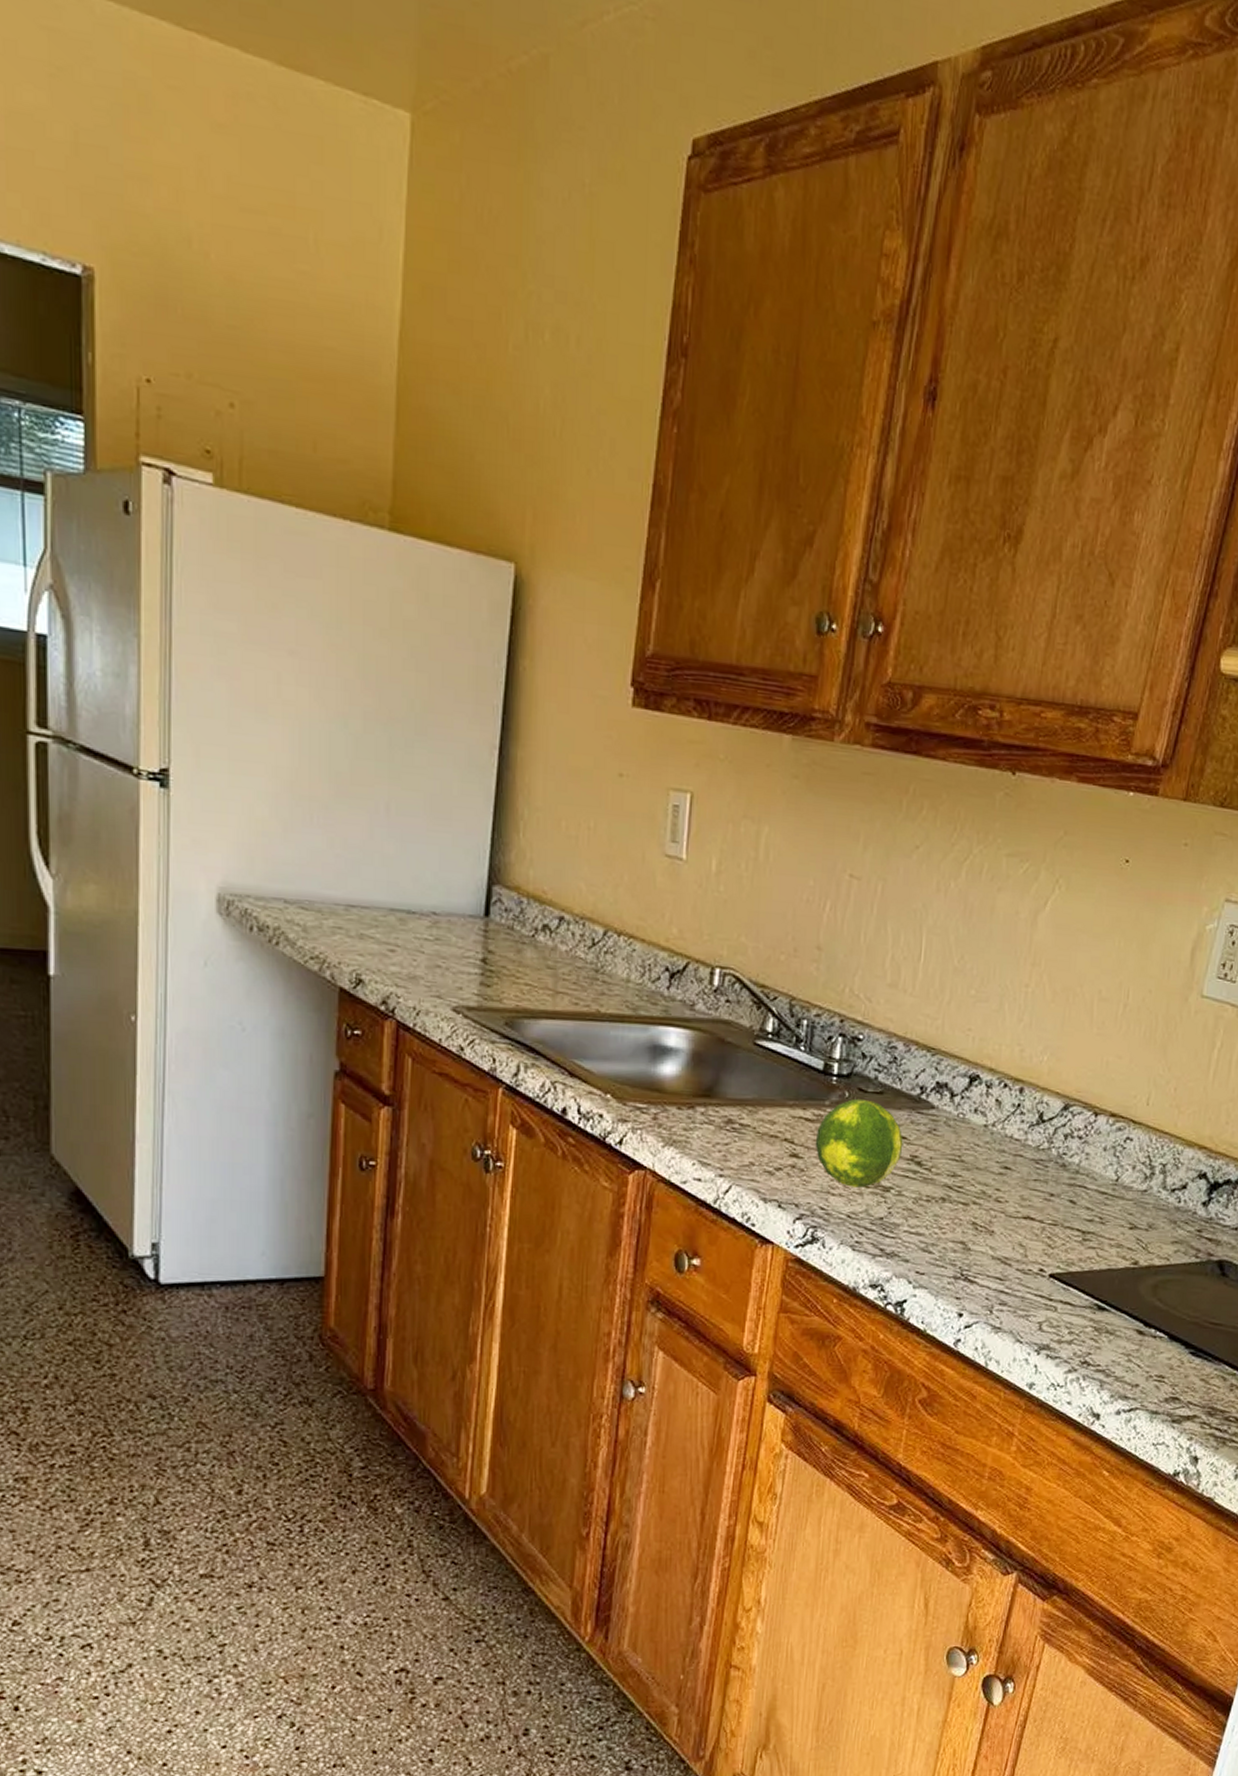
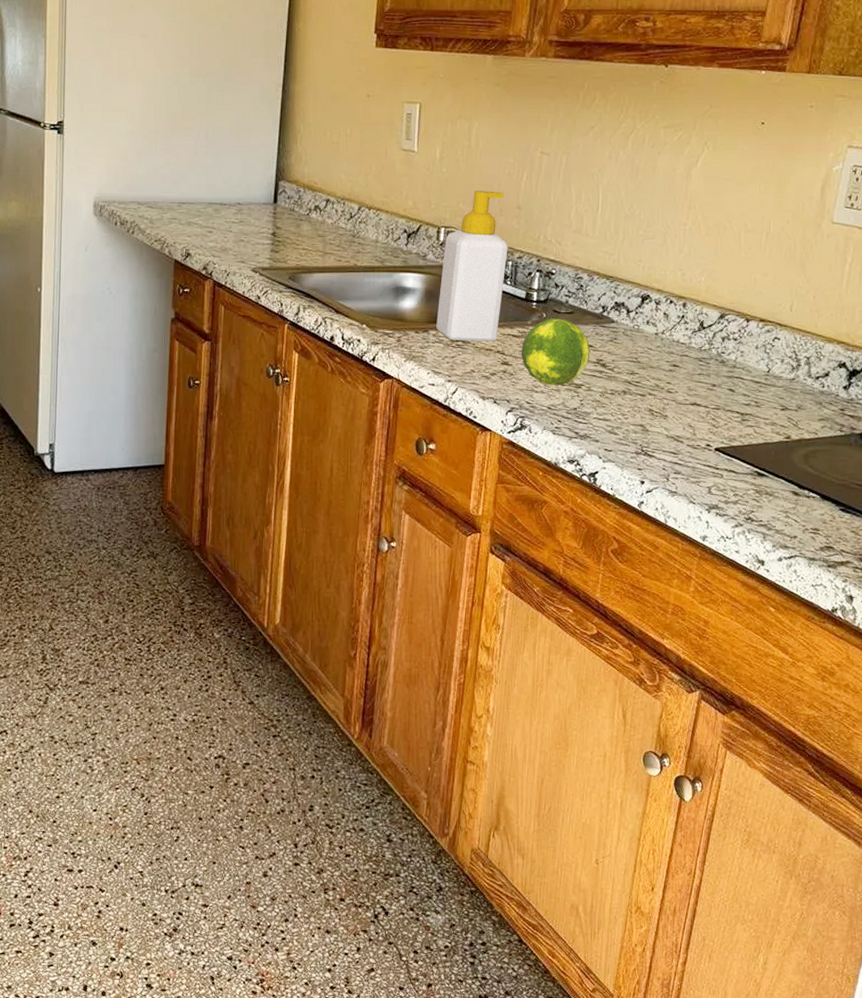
soap bottle: none [705,920,803,1126] -> present [436,191,508,342]

